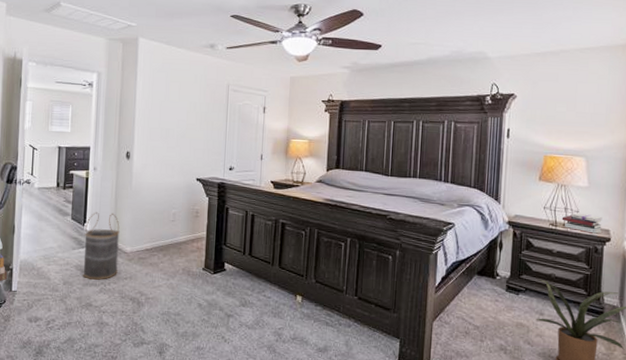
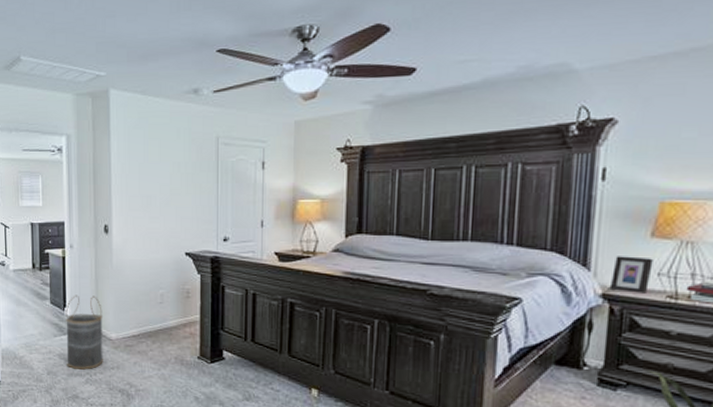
picture frame: none [513,193,541,222] -> present [609,256,654,294]

